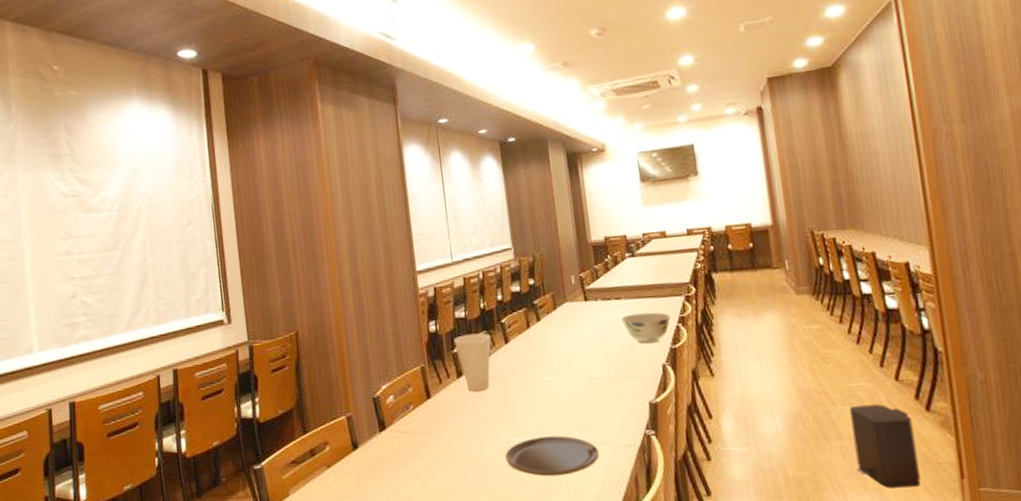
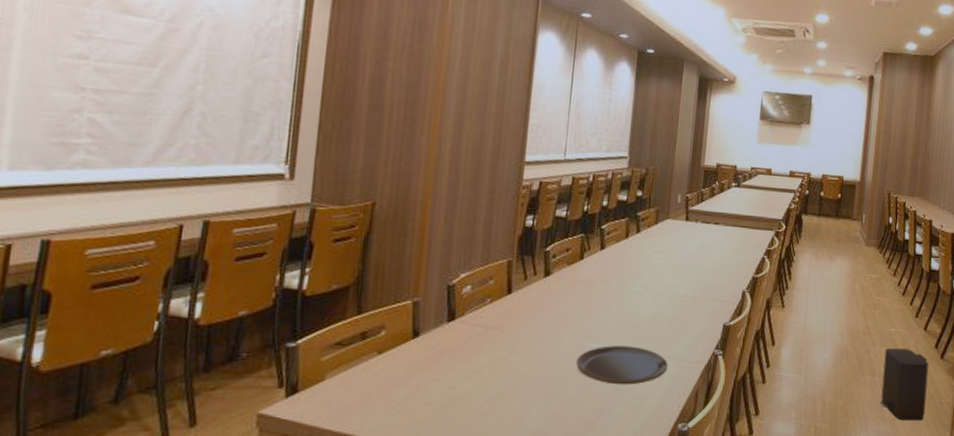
pitcher: present [454,333,492,392] -> none [548,234,588,293]
bowl: present [620,312,671,344] -> none [715,240,759,271]

